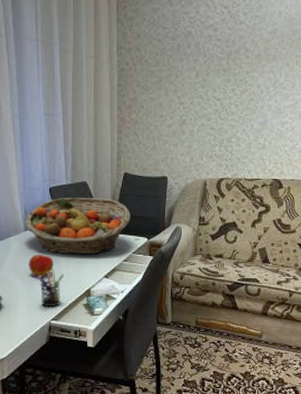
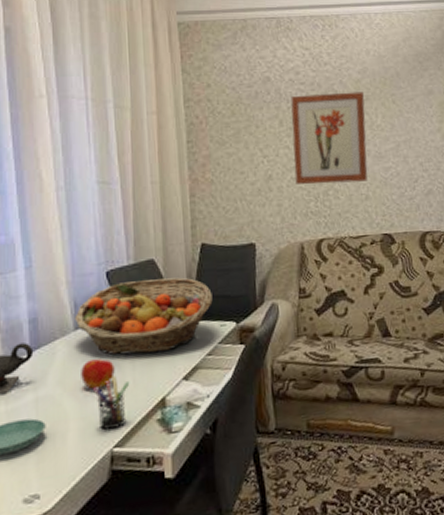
wall art: none [205,50,272,133] -> present [290,92,368,185]

